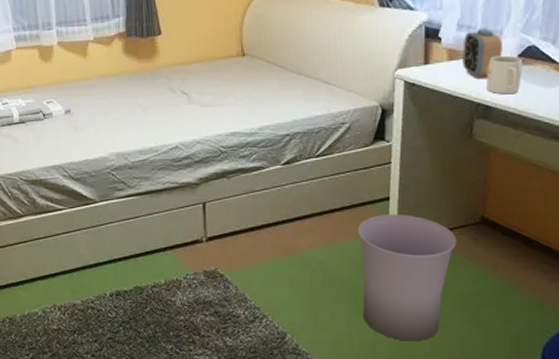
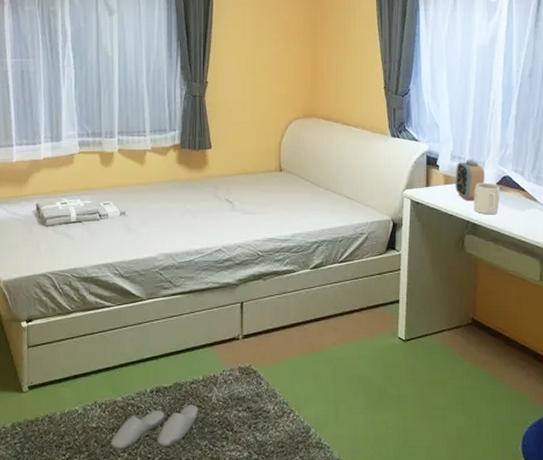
slippers: none [73,308,162,351] -> present [111,405,198,450]
waste bin: present [357,215,457,342] -> none [373,316,453,433]

